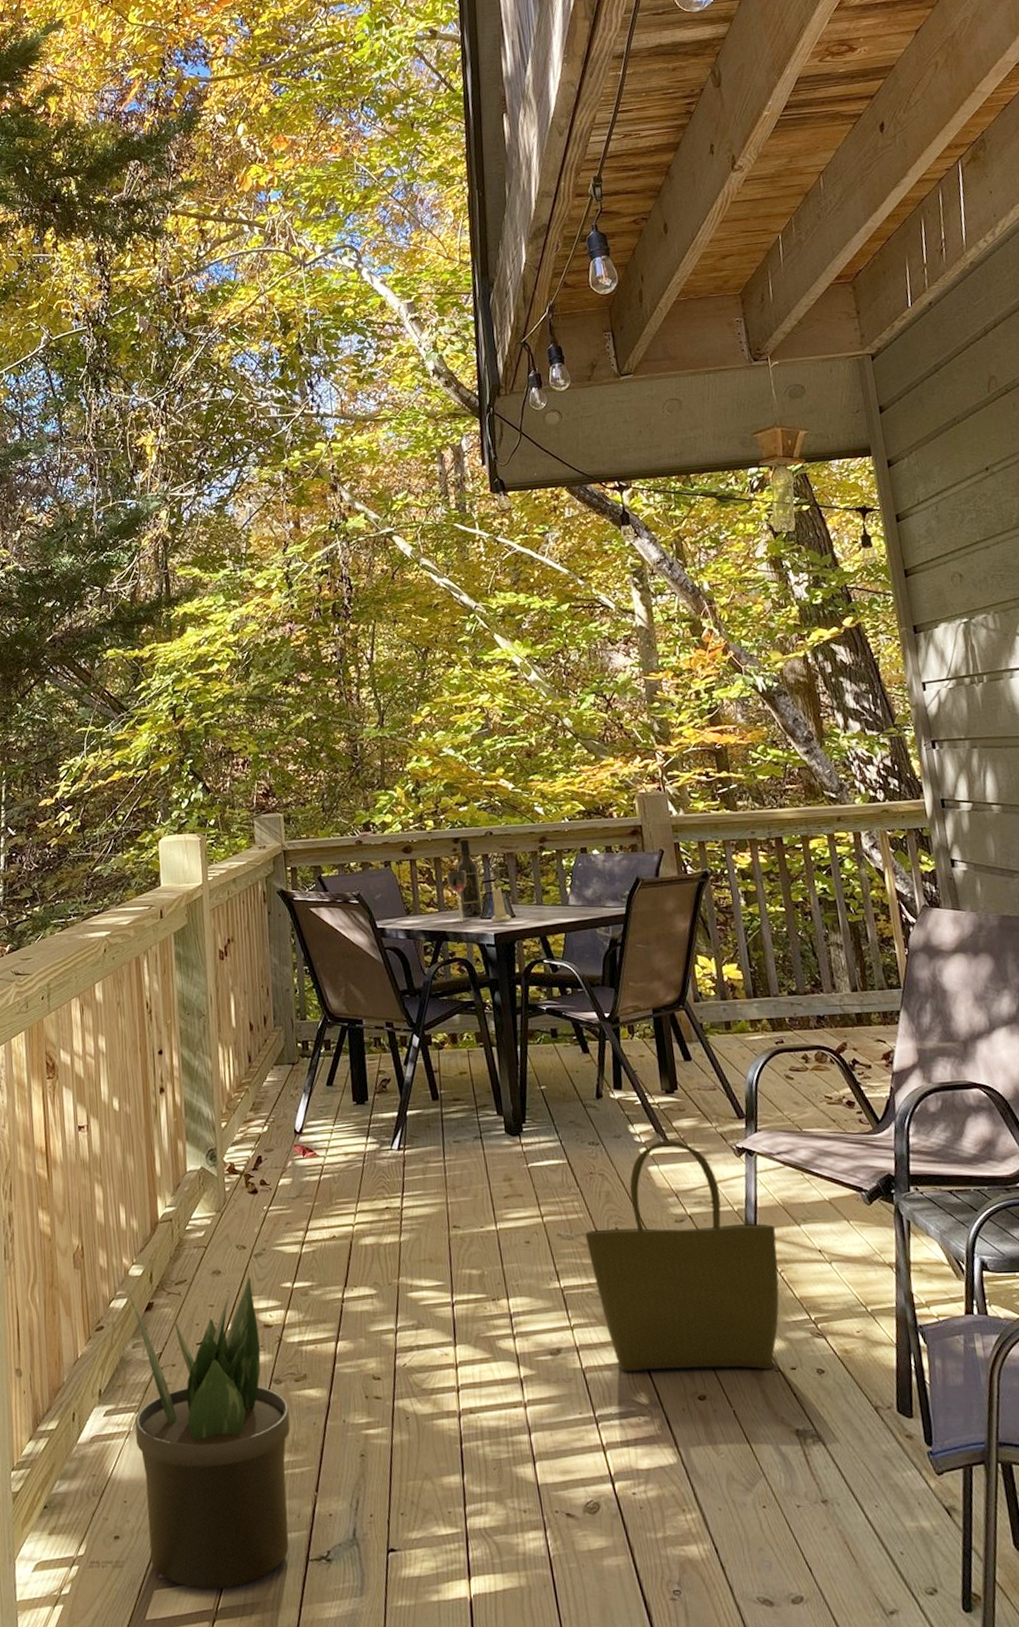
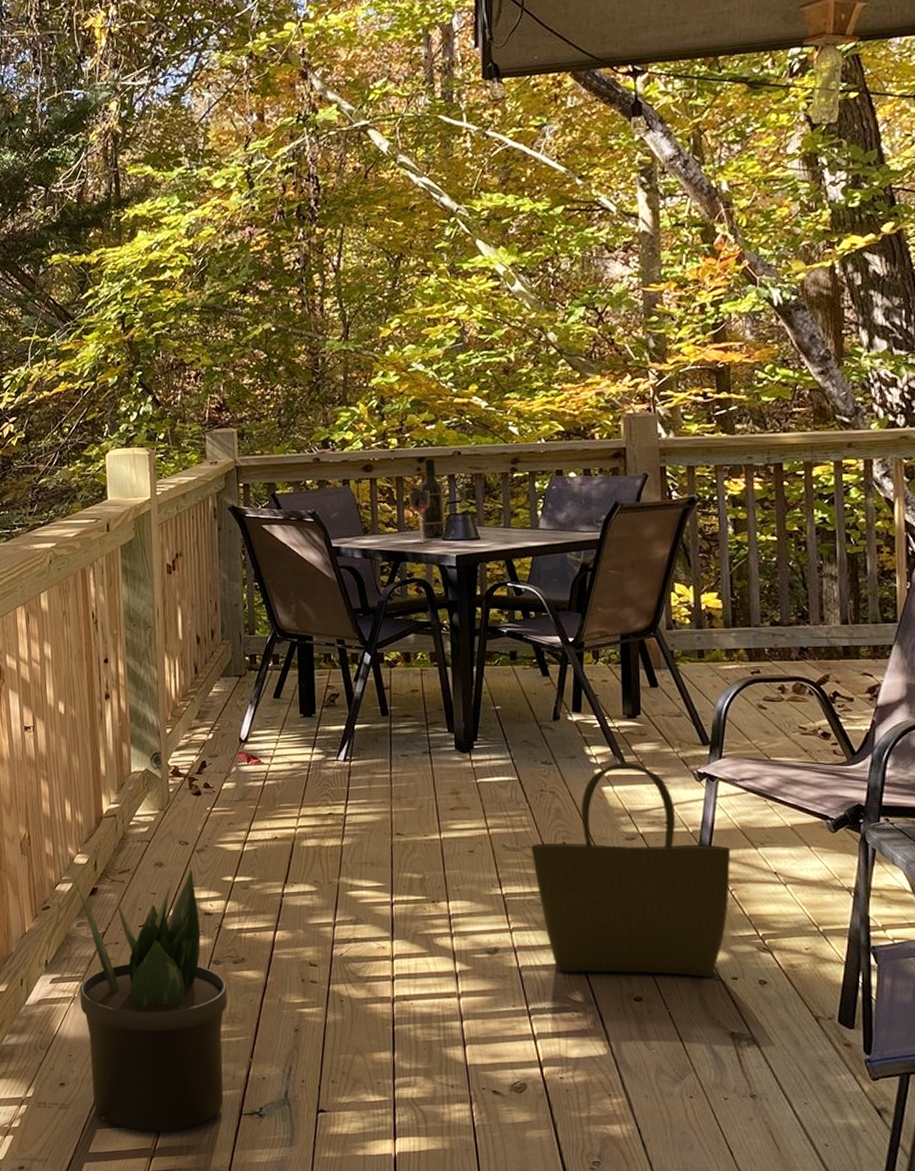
candle: present [491,880,512,922] -> none [454,501,476,544]

